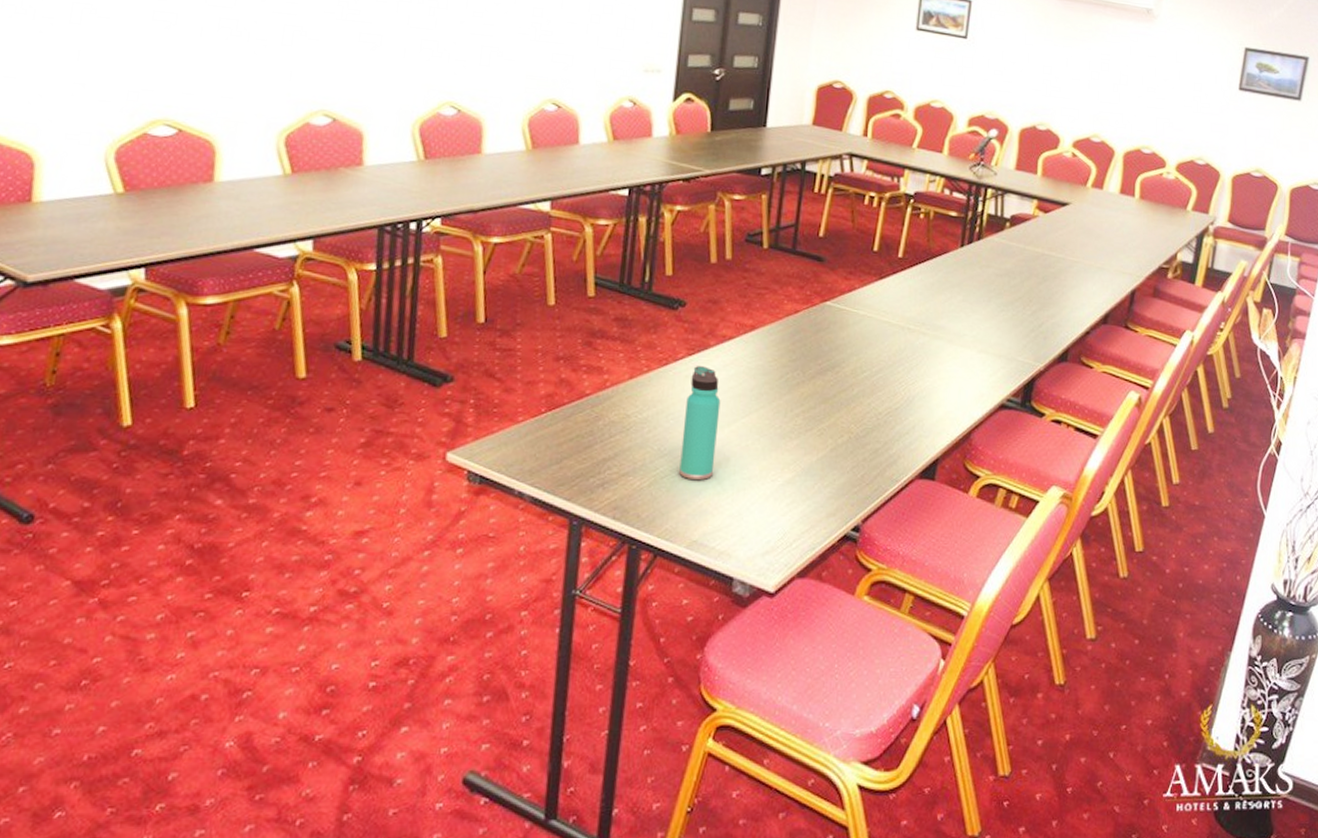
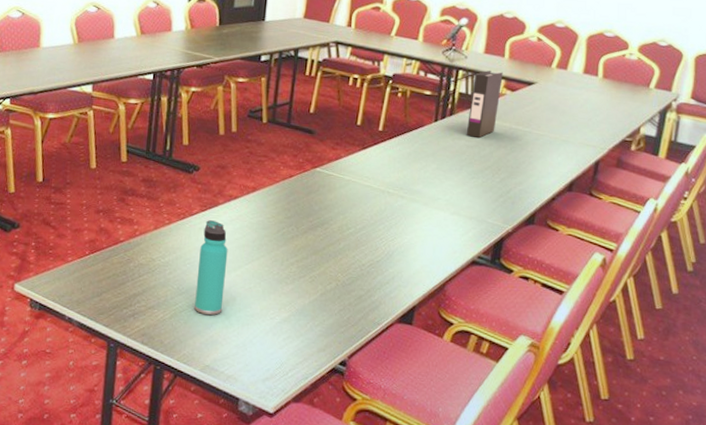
binder: none [995,189,1035,265] -> present [466,71,503,138]

